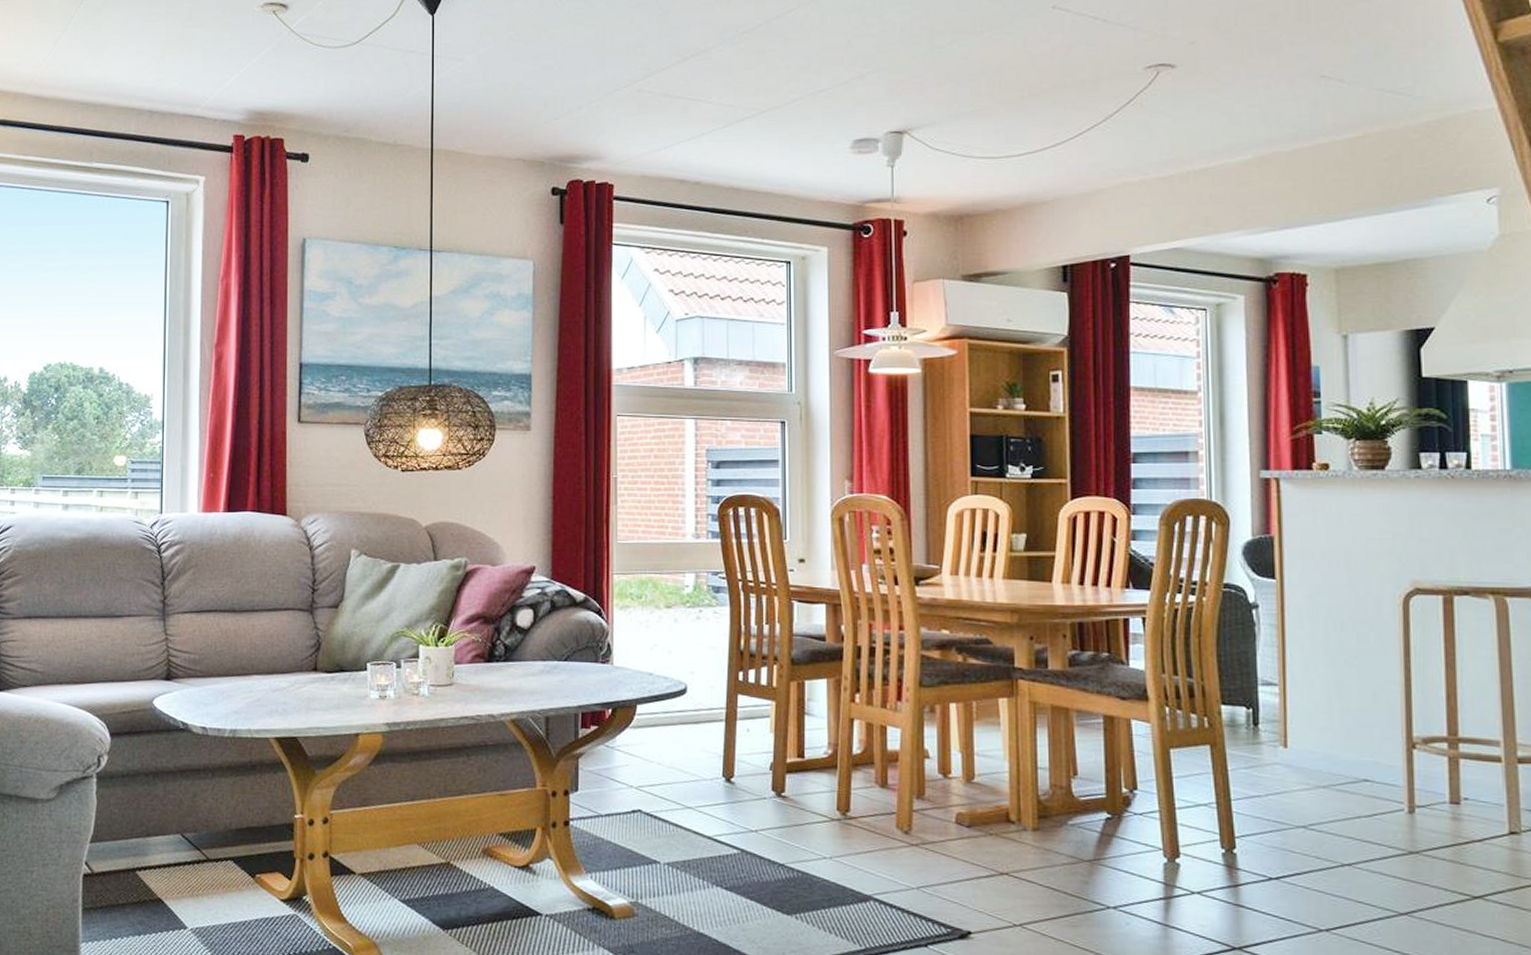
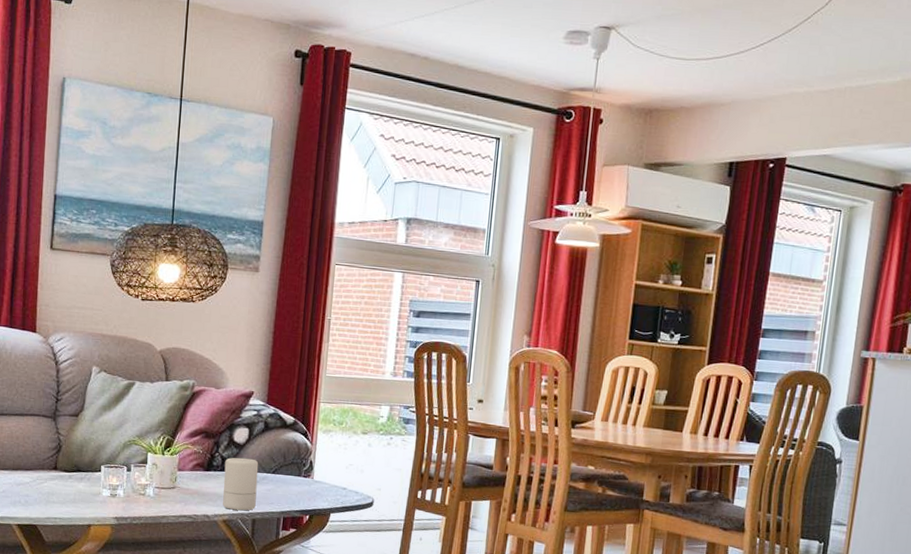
candle: none [508,644,548,708] -> present [223,457,259,511]

